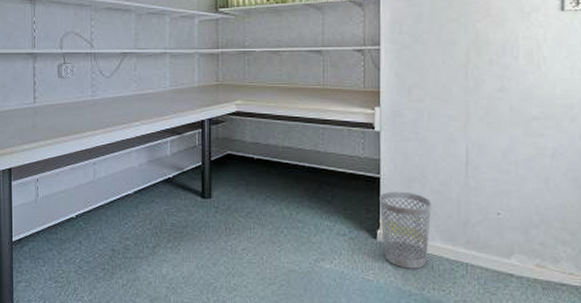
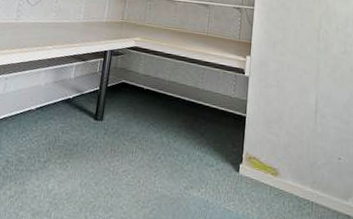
wastebasket: present [380,191,432,269] -> none [243,129,287,204]

